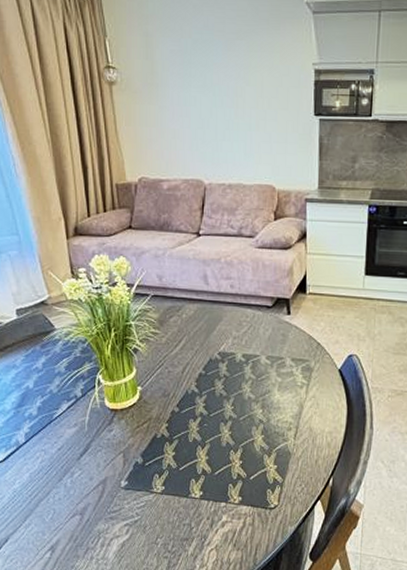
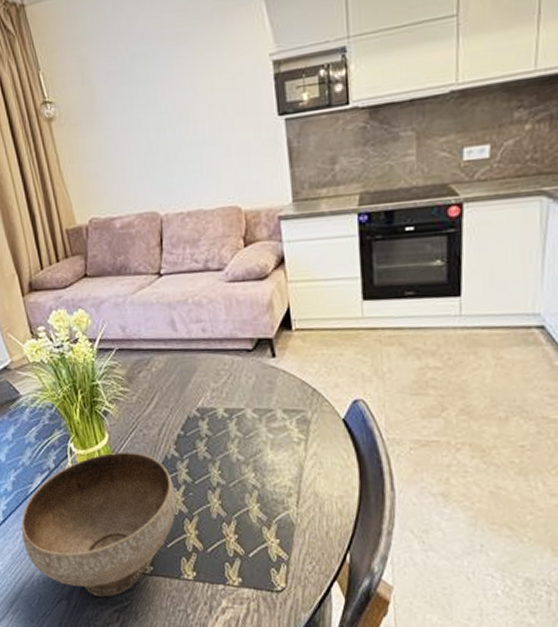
bowl: none [43,385,192,513] -> present [21,452,177,597]

